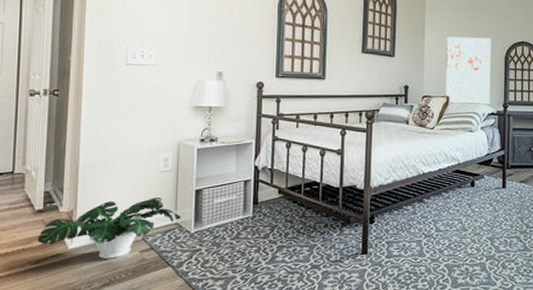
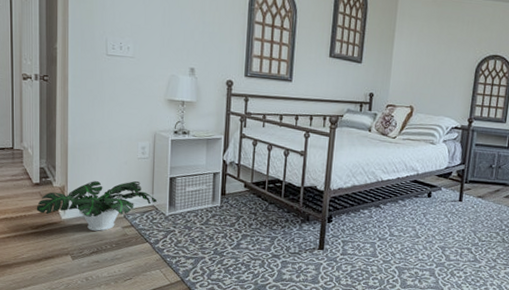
wall art: present [445,36,492,104] -> none [409,45,463,118]

